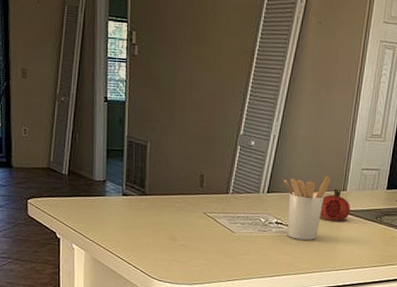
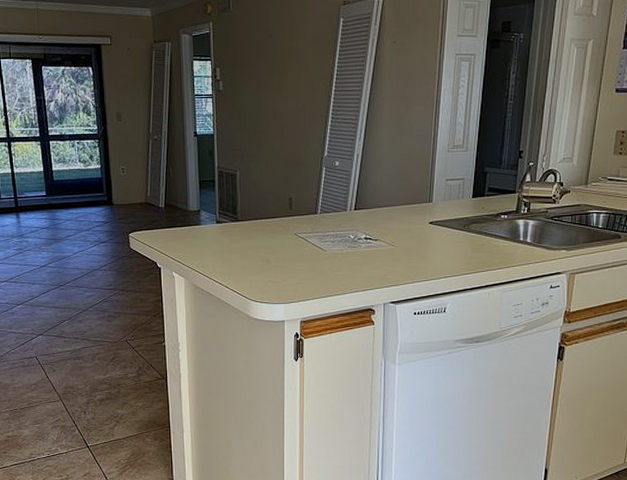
utensil holder: present [284,176,331,240] -> none [370,189,416,253]
fruit: present [320,188,350,221] -> none [408,201,437,233]

